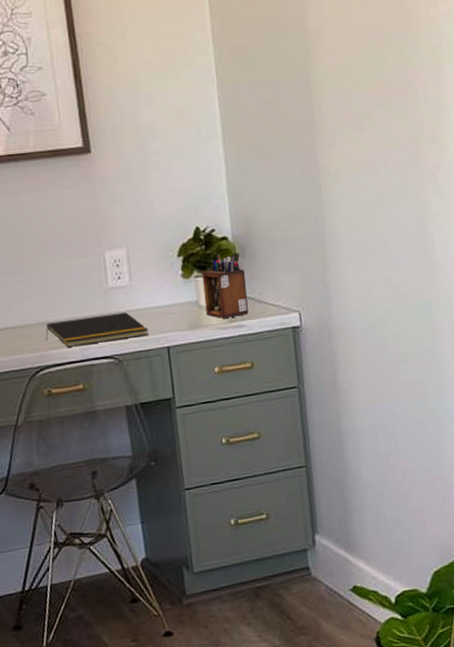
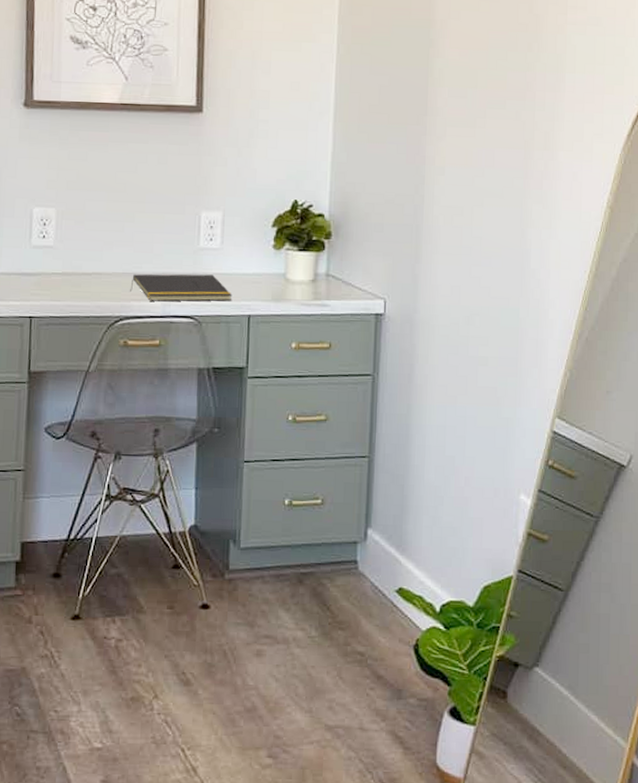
desk organizer: present [202,253,249,319] -> none [292,229,337,295]

